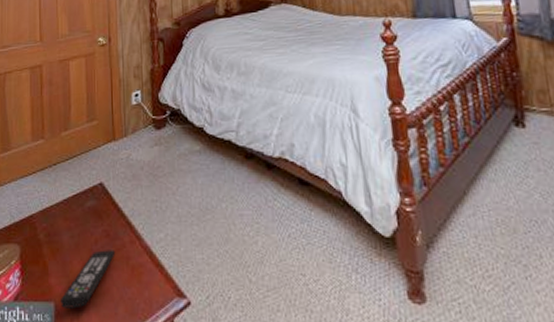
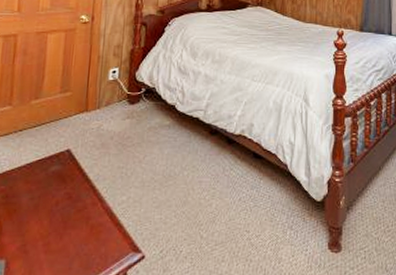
remote control: present [61,250,116,309] -> none [12,211,76,265]

